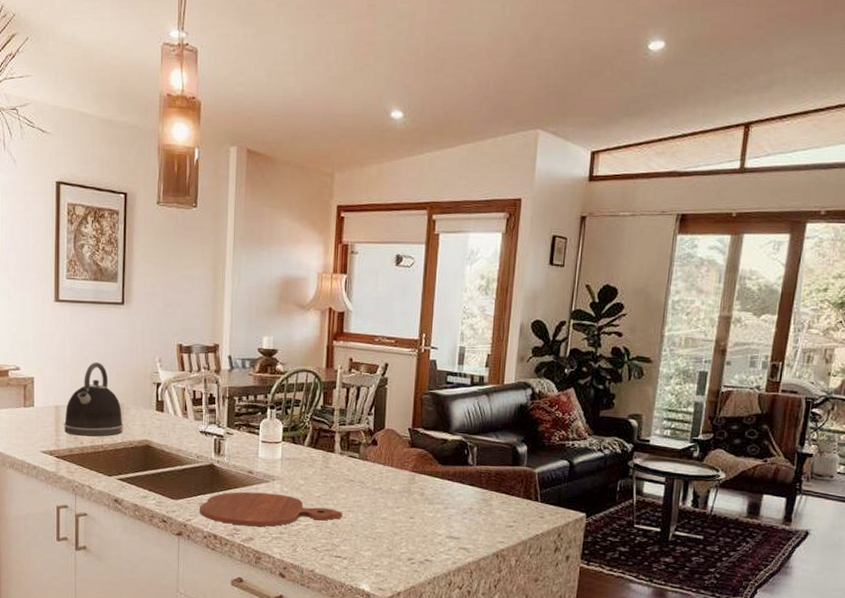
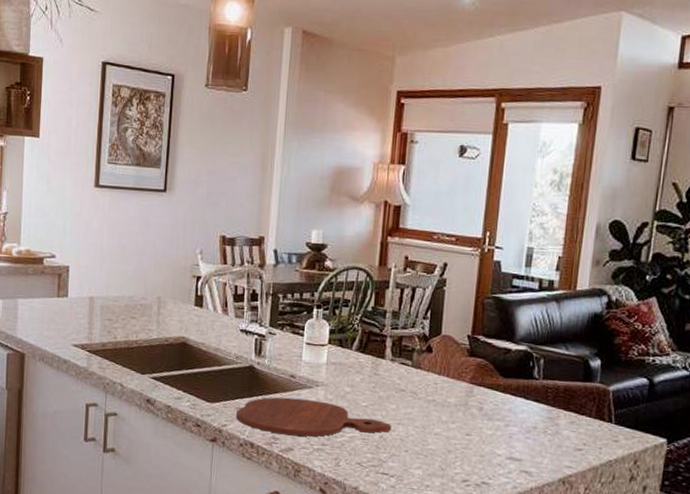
kettle: present [63,362,124,437] -> none [97,252,160,331]

